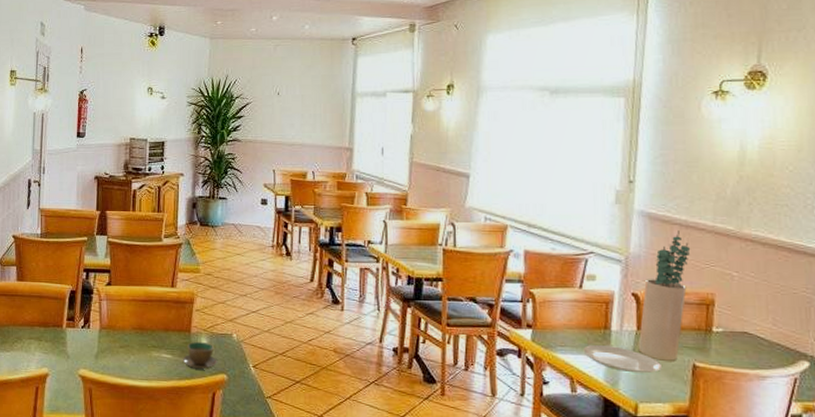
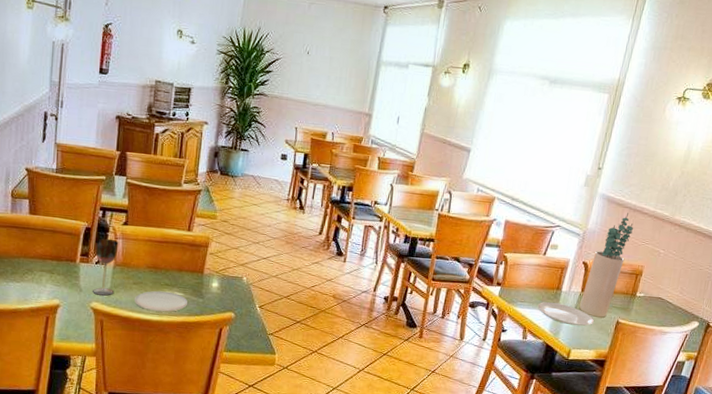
wineglass: none [80,301,103,362] -> present [93,238,119,296]
plate: none [122,353,177,377] -> present [135,290,188,313]
cup: present [182,341,217,369] -> none [193,282,226,307]

